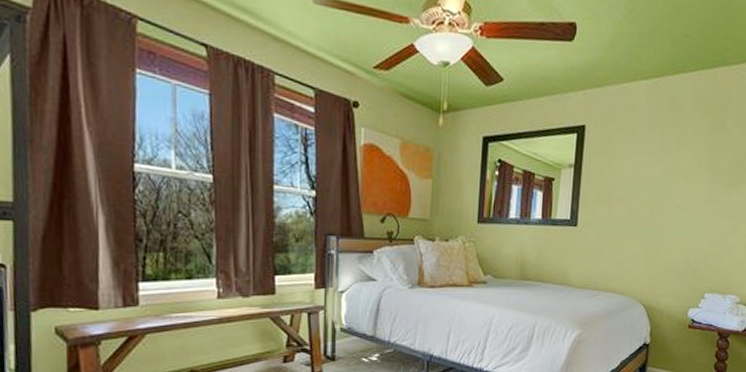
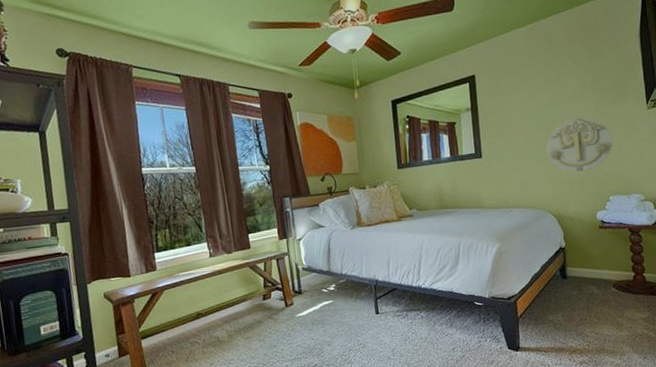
wall decoration: none [647,198,720,261] -> present [545,117,614,173]

